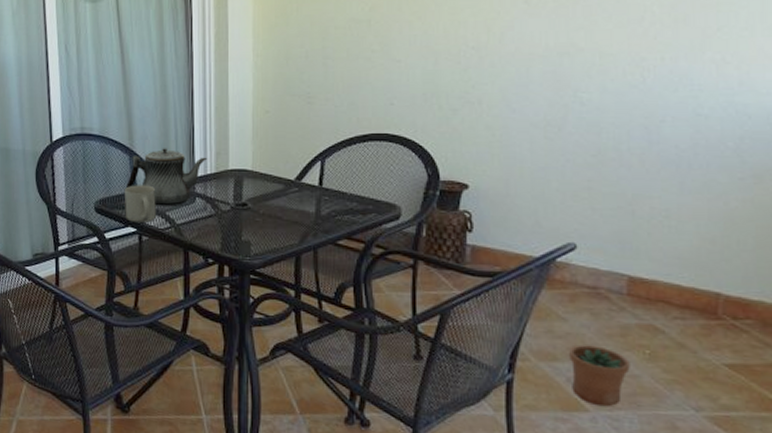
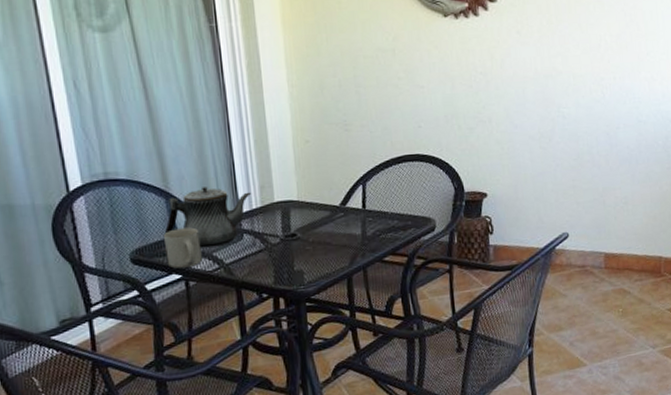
planter: present [569,344,630,407] -> none [570,312,611,360]

